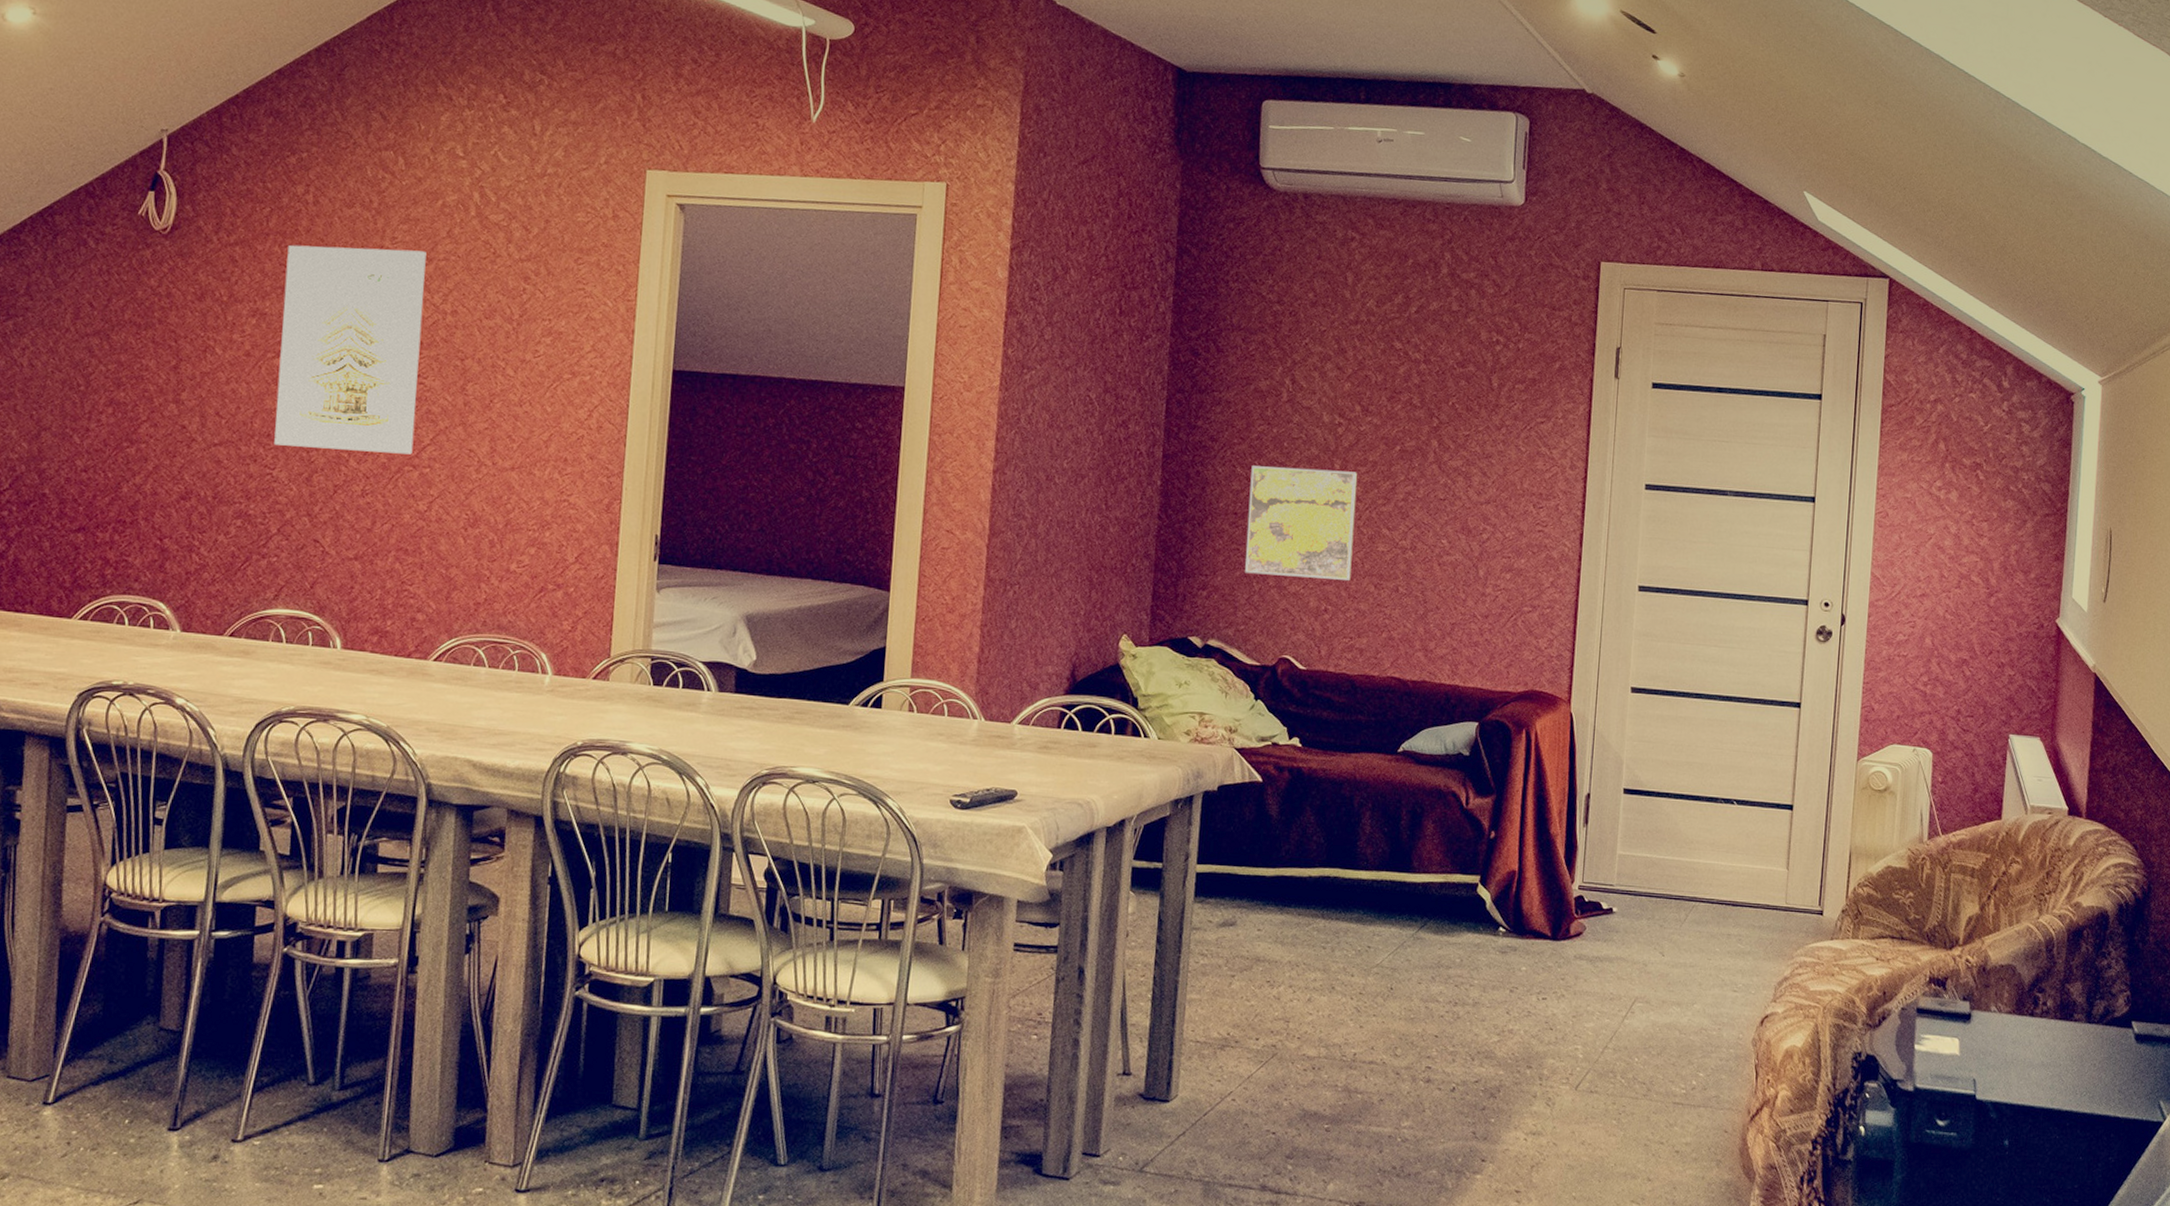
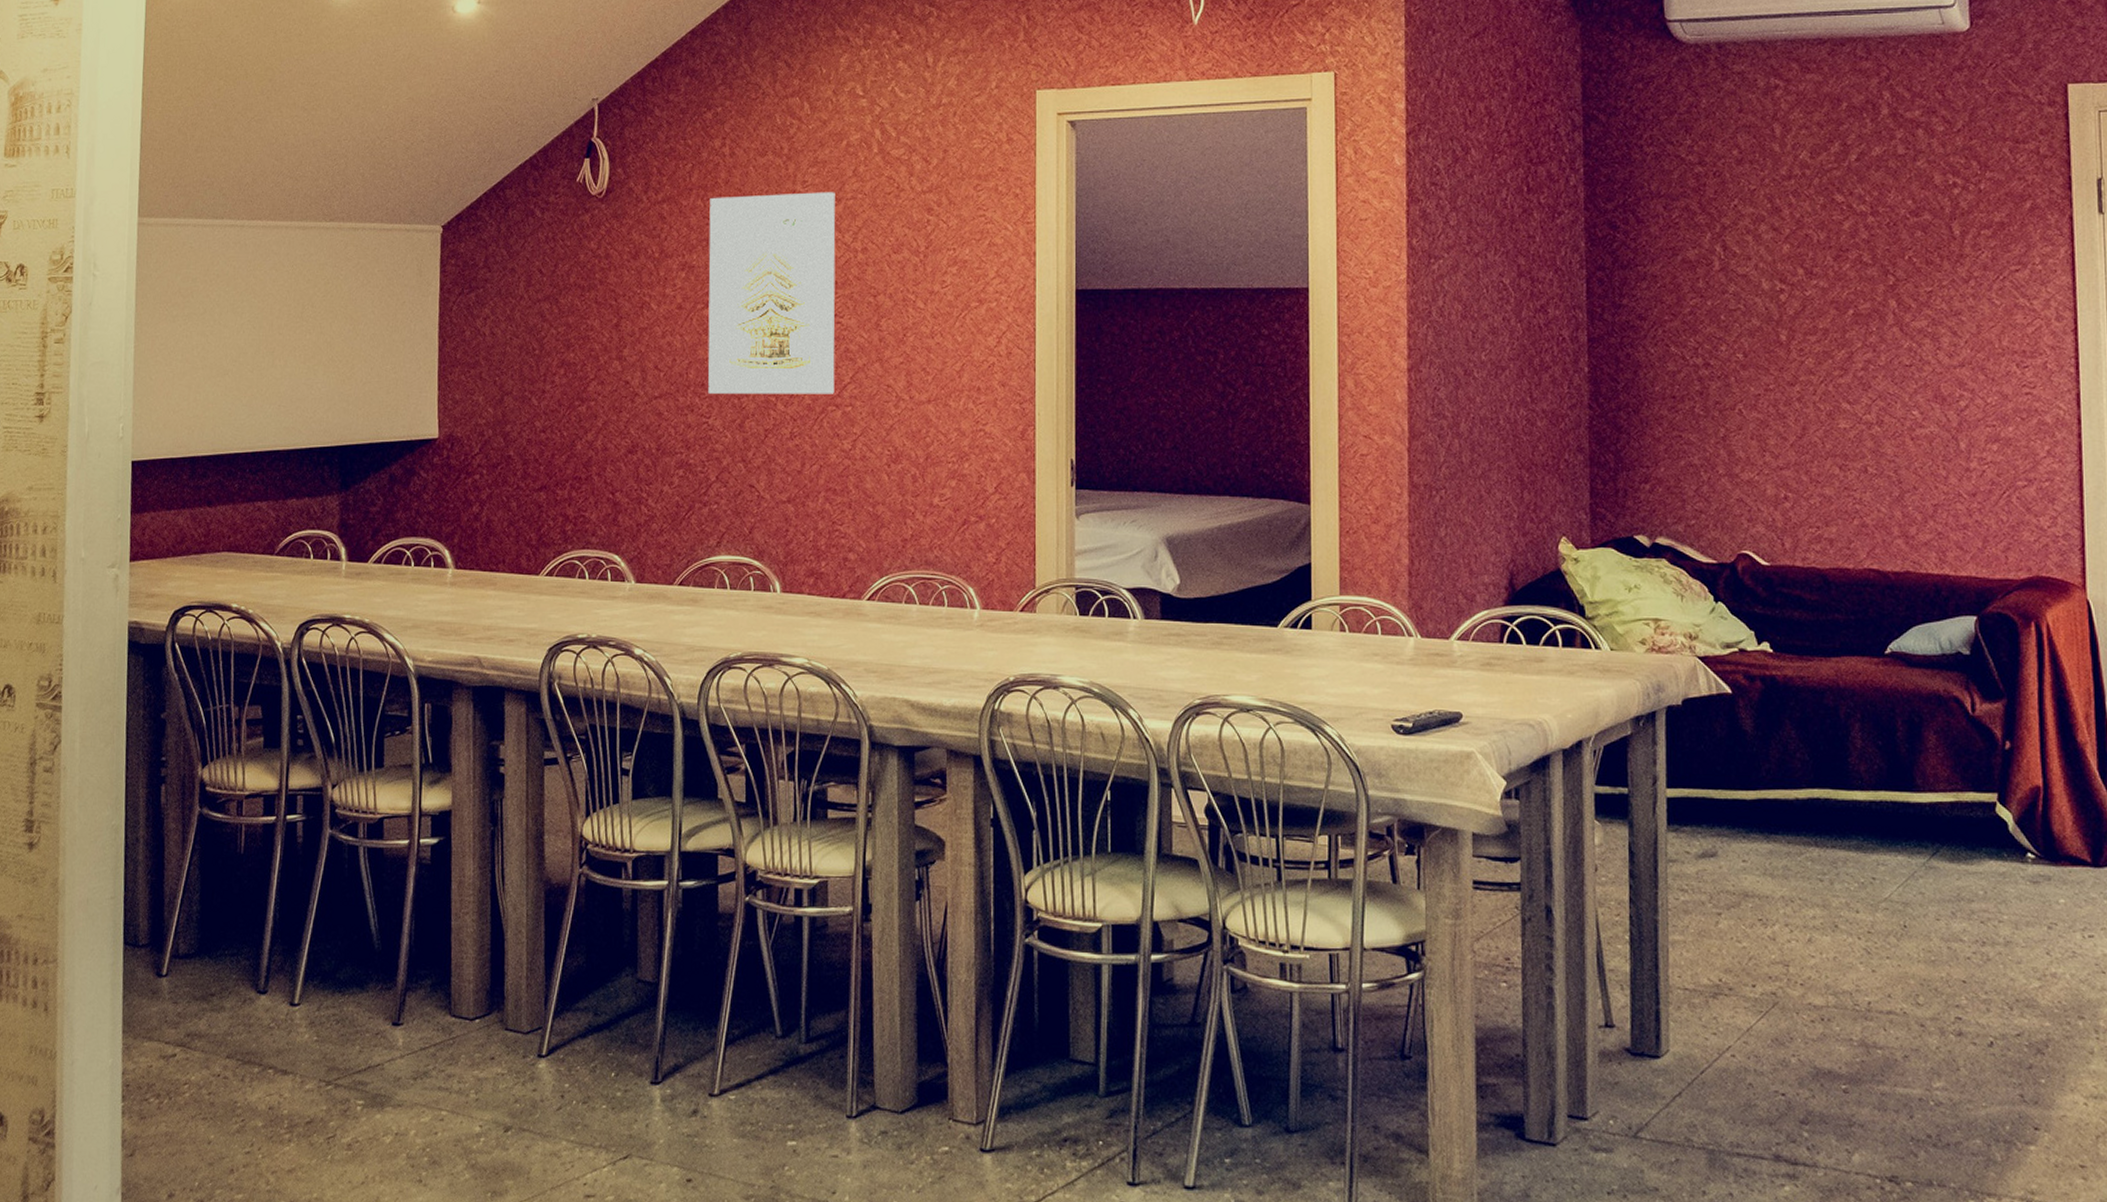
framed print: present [1245,465,1358,580] -> none [1687,342,1811,463]

